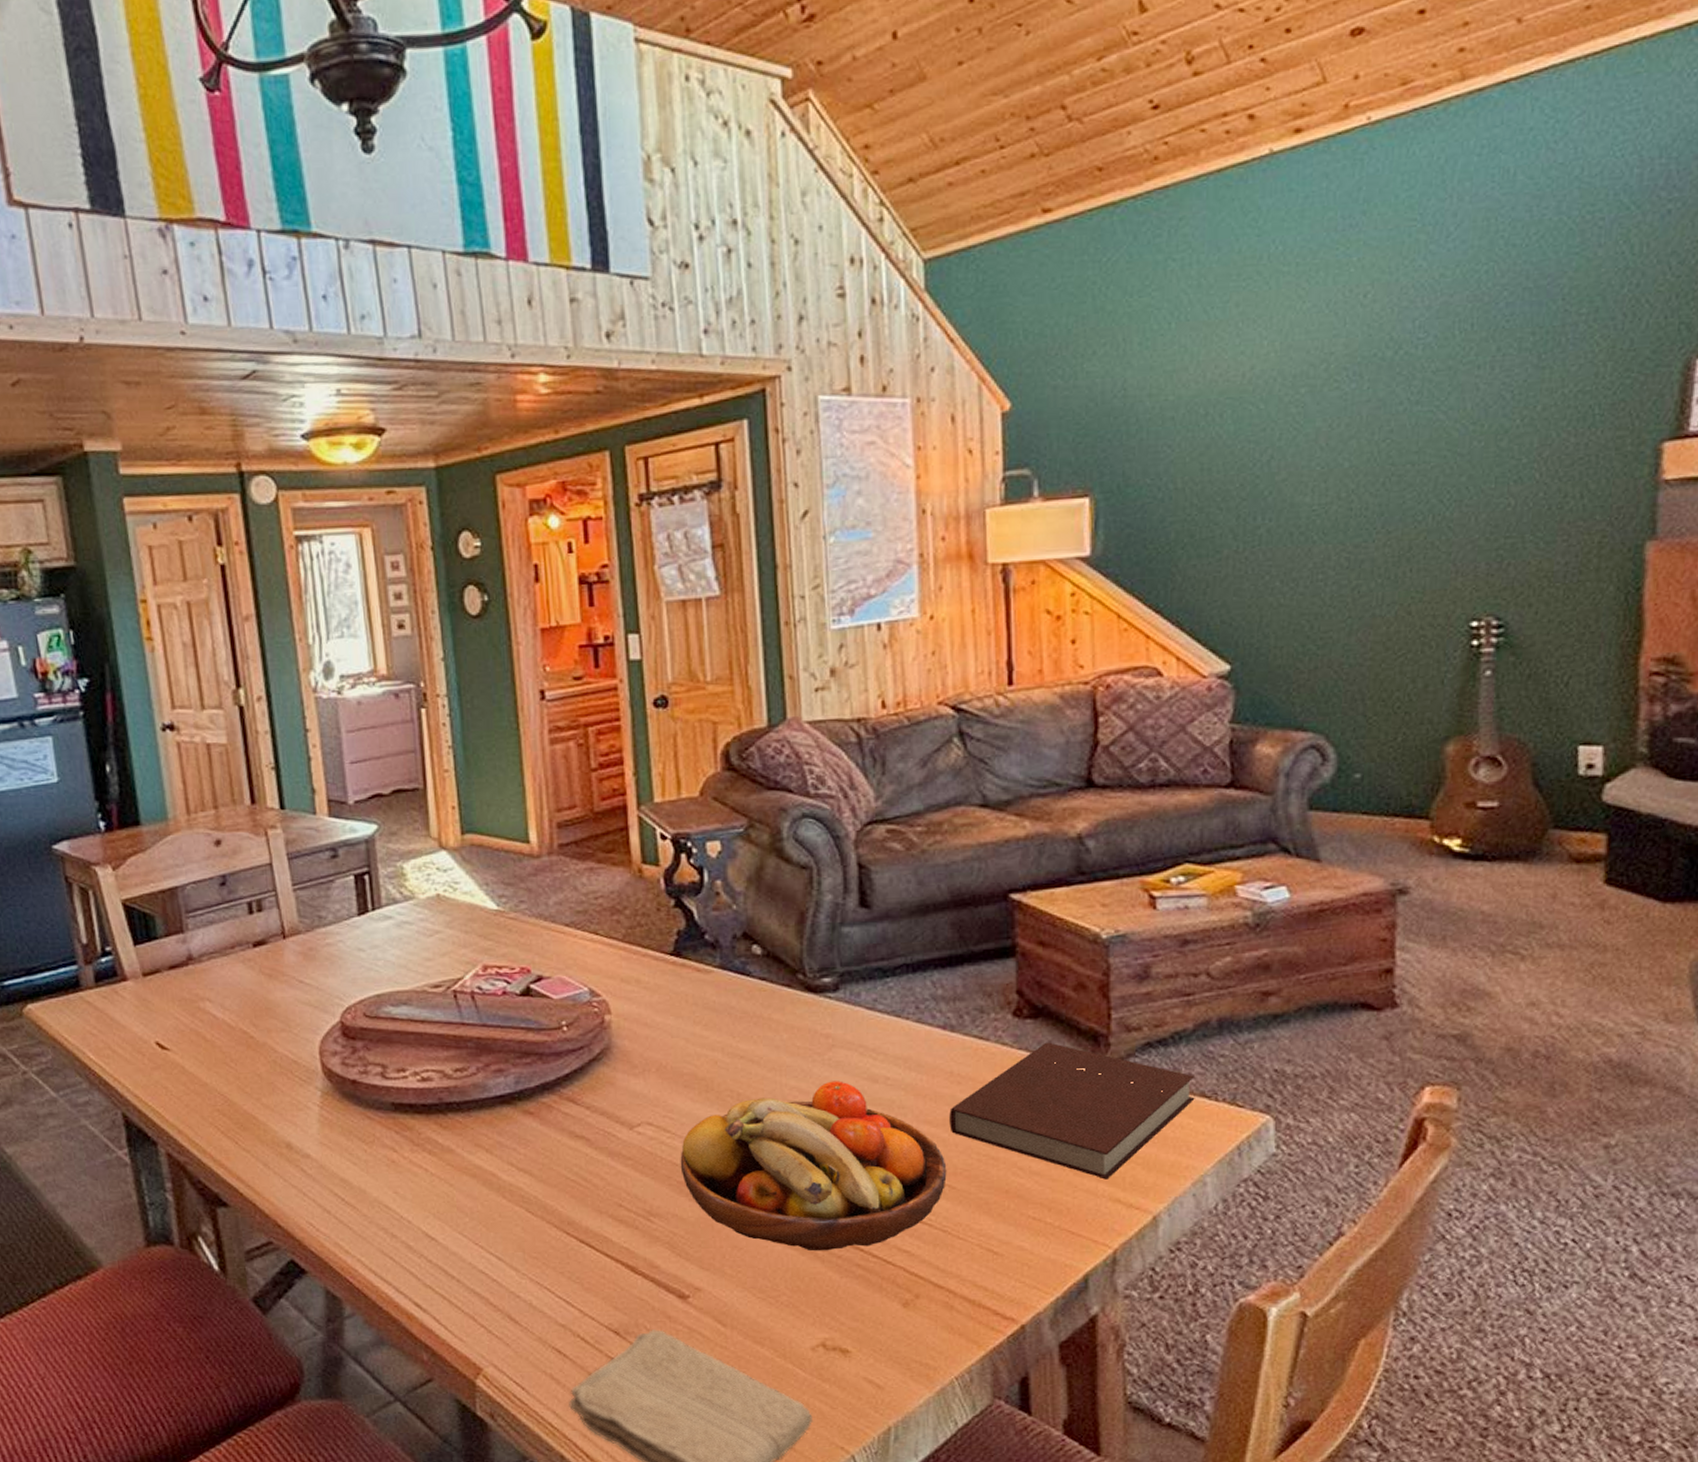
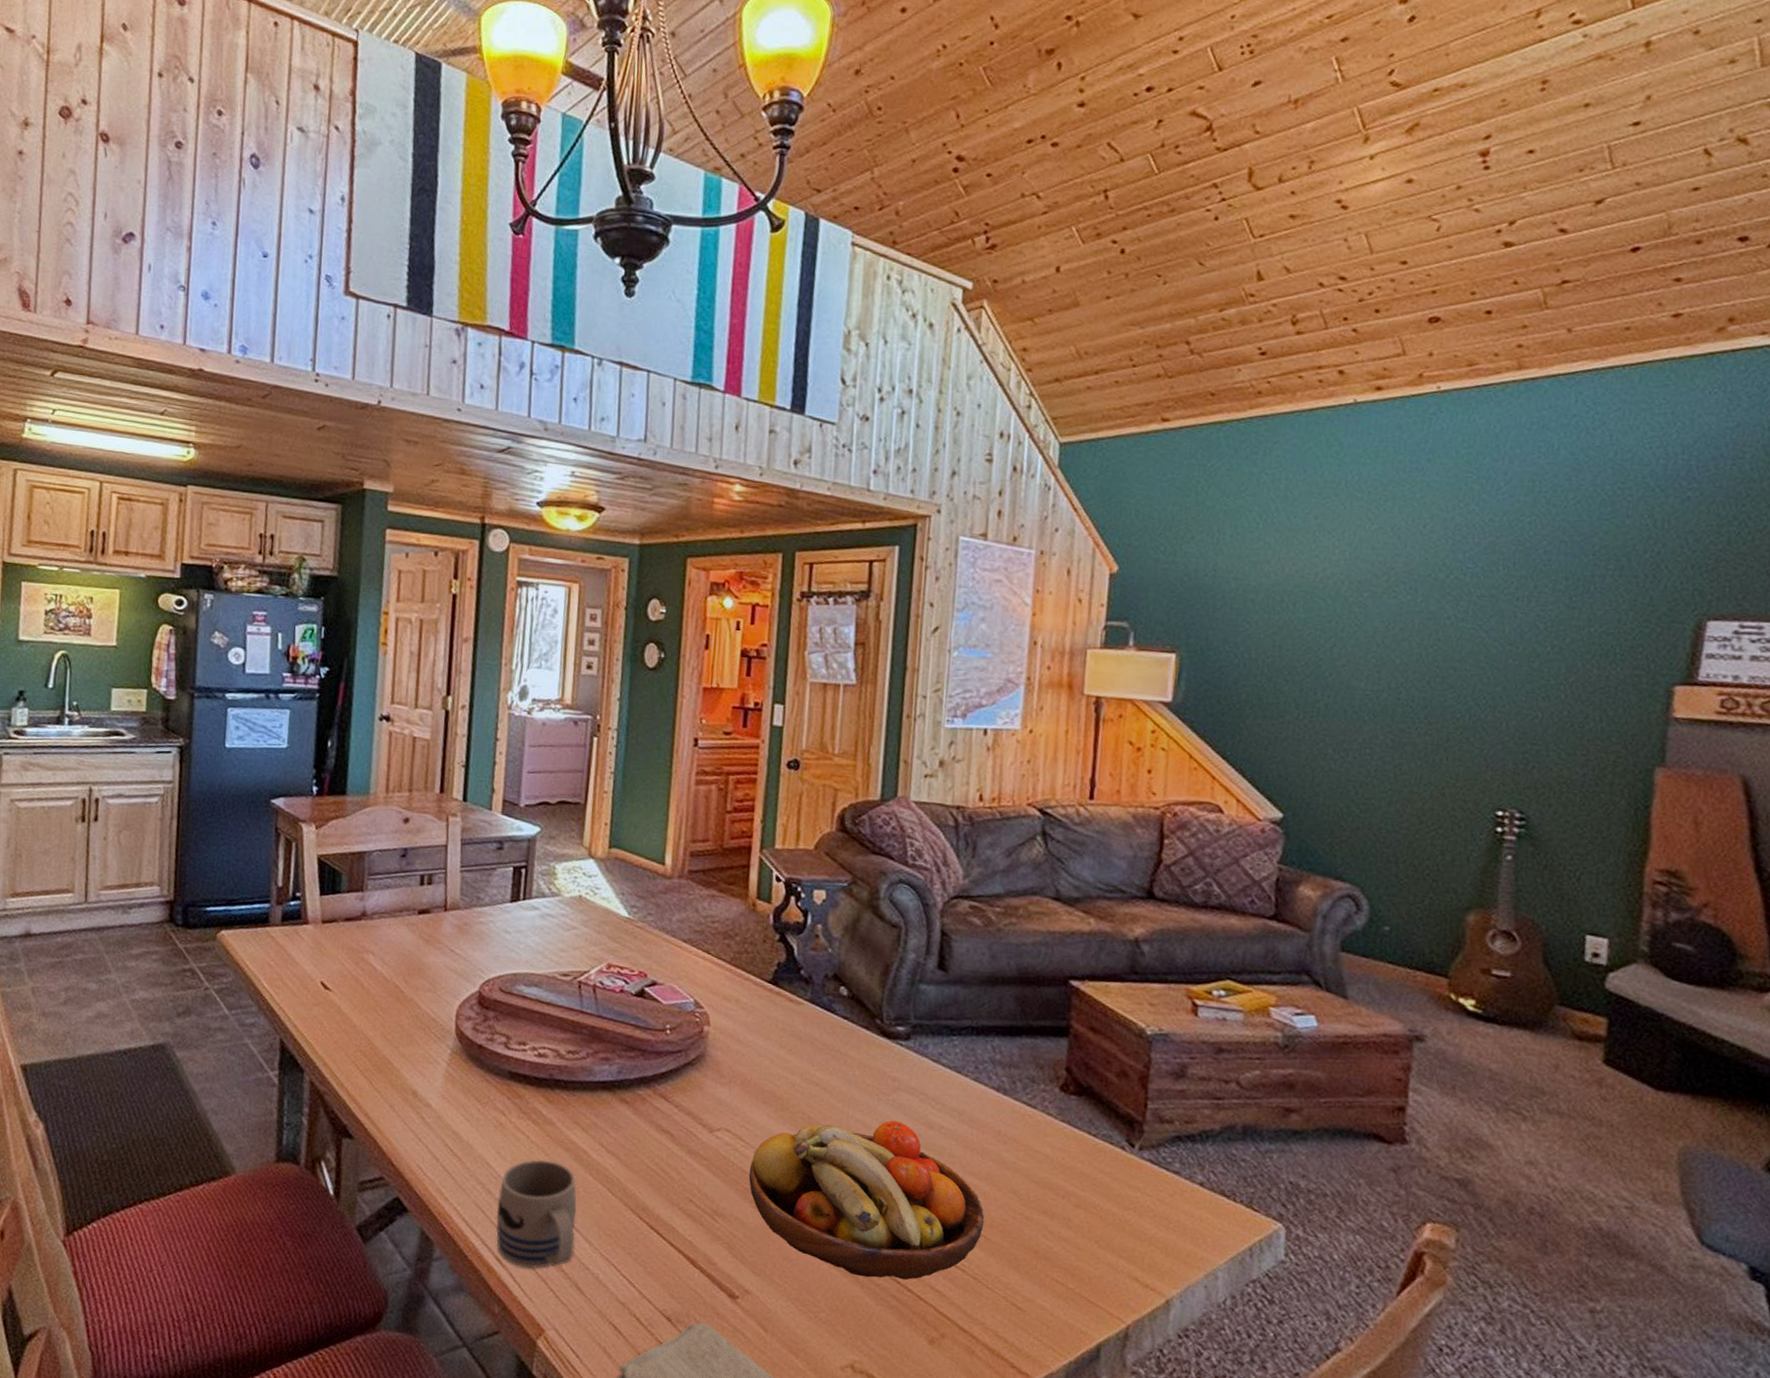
mug: none [404,1191,501,1308] -> present [496,1159,577,1269]
notebook: present [949,1042,1195,1180] -> none [992,1119,1217,1257]

